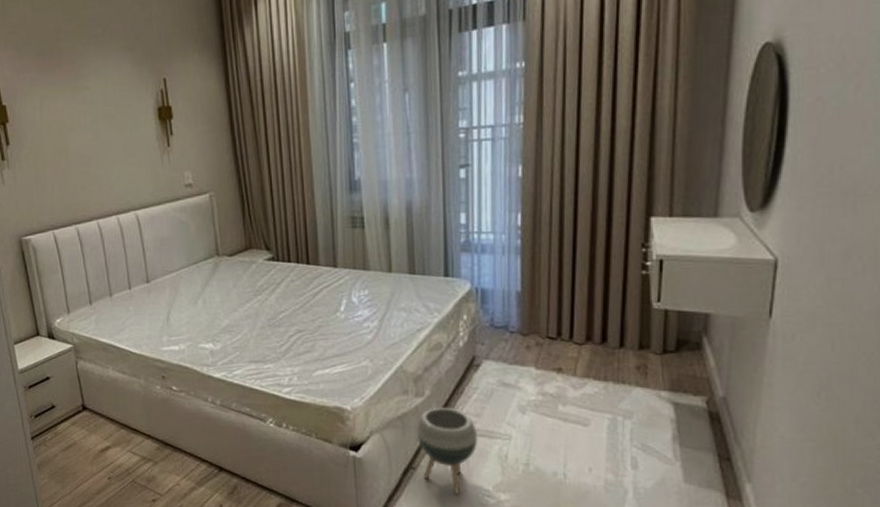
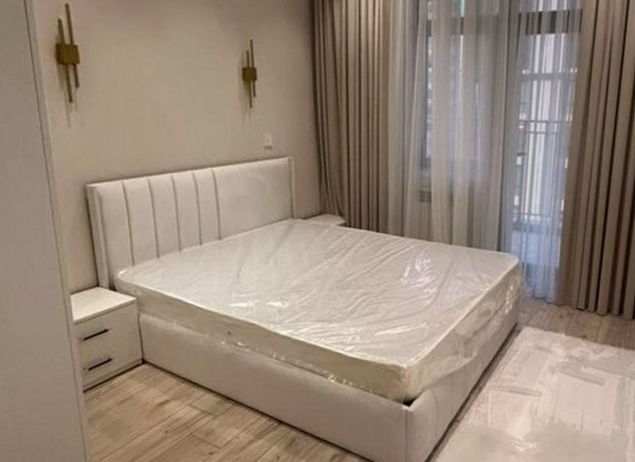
planter: present [417,406,478,494] -> none [463,366,515,444]

